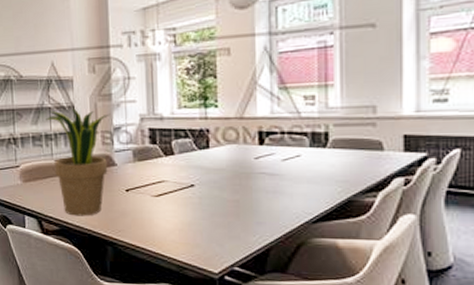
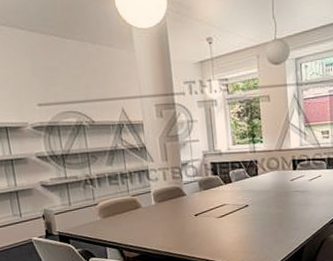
potted plant: present [46,108,111,216] -> none [120,148,179,242]

